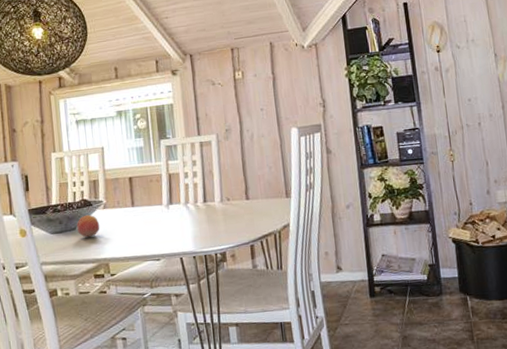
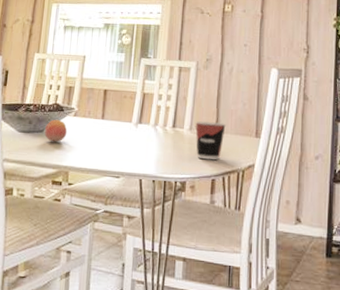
cup: none [226,189,256,228] -> present [195,121,226,160]

